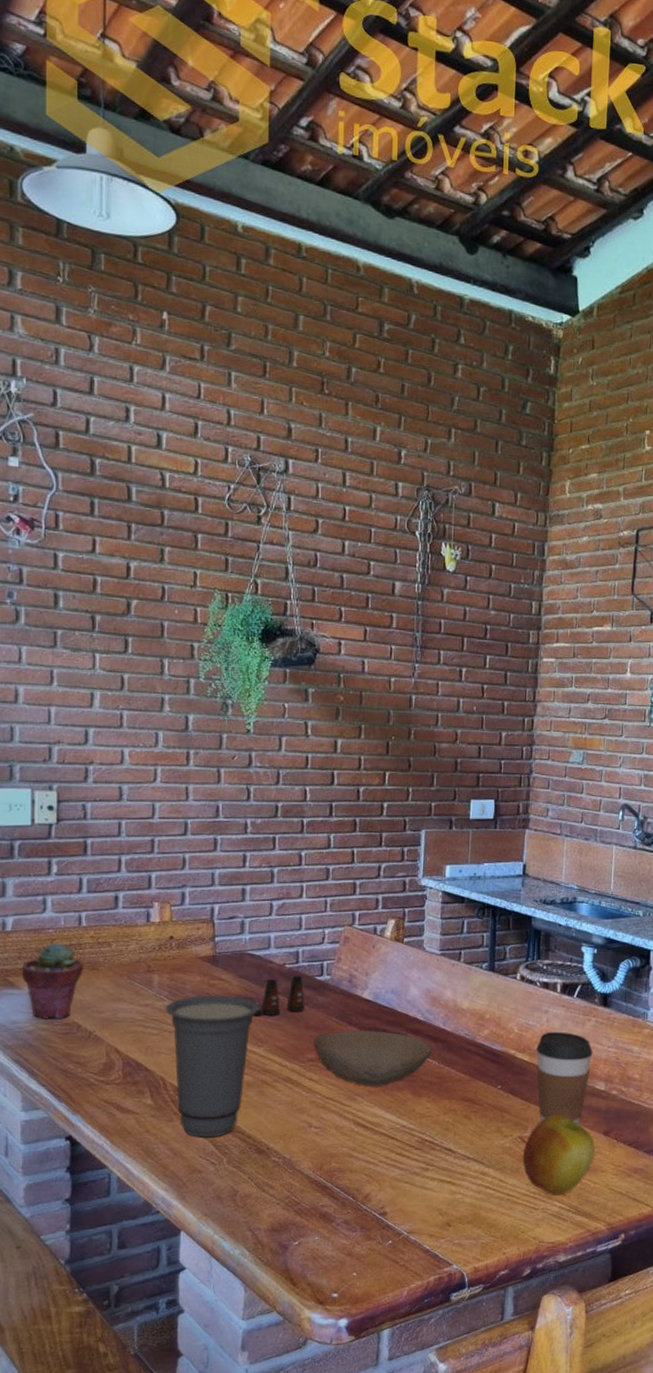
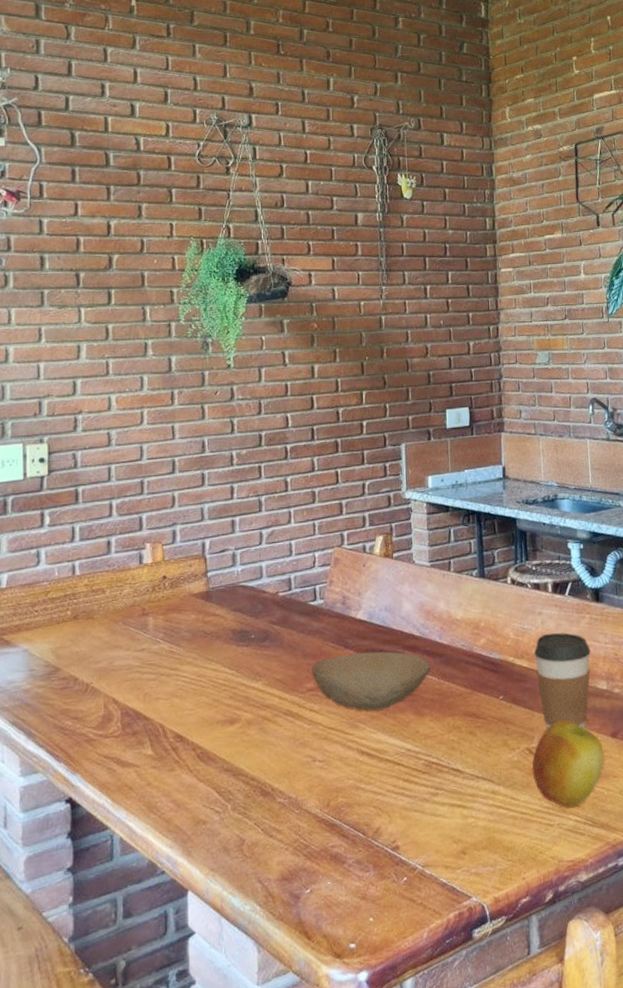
potted succulent: present [22,942,83,1019] -> none [18,594,78,676]
cup: present [165,995,260,1138] -> none [161,631,256,785]
salt shaker: present [253,975,305,1016] -> none [249,602,301,650]

